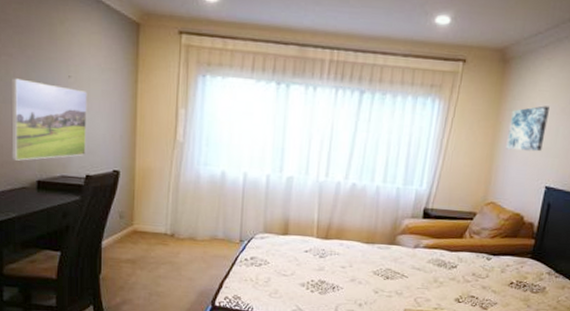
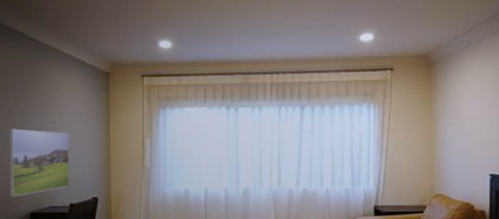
wall art: present [506,105,550,152] -> none [444,100,480,143]

